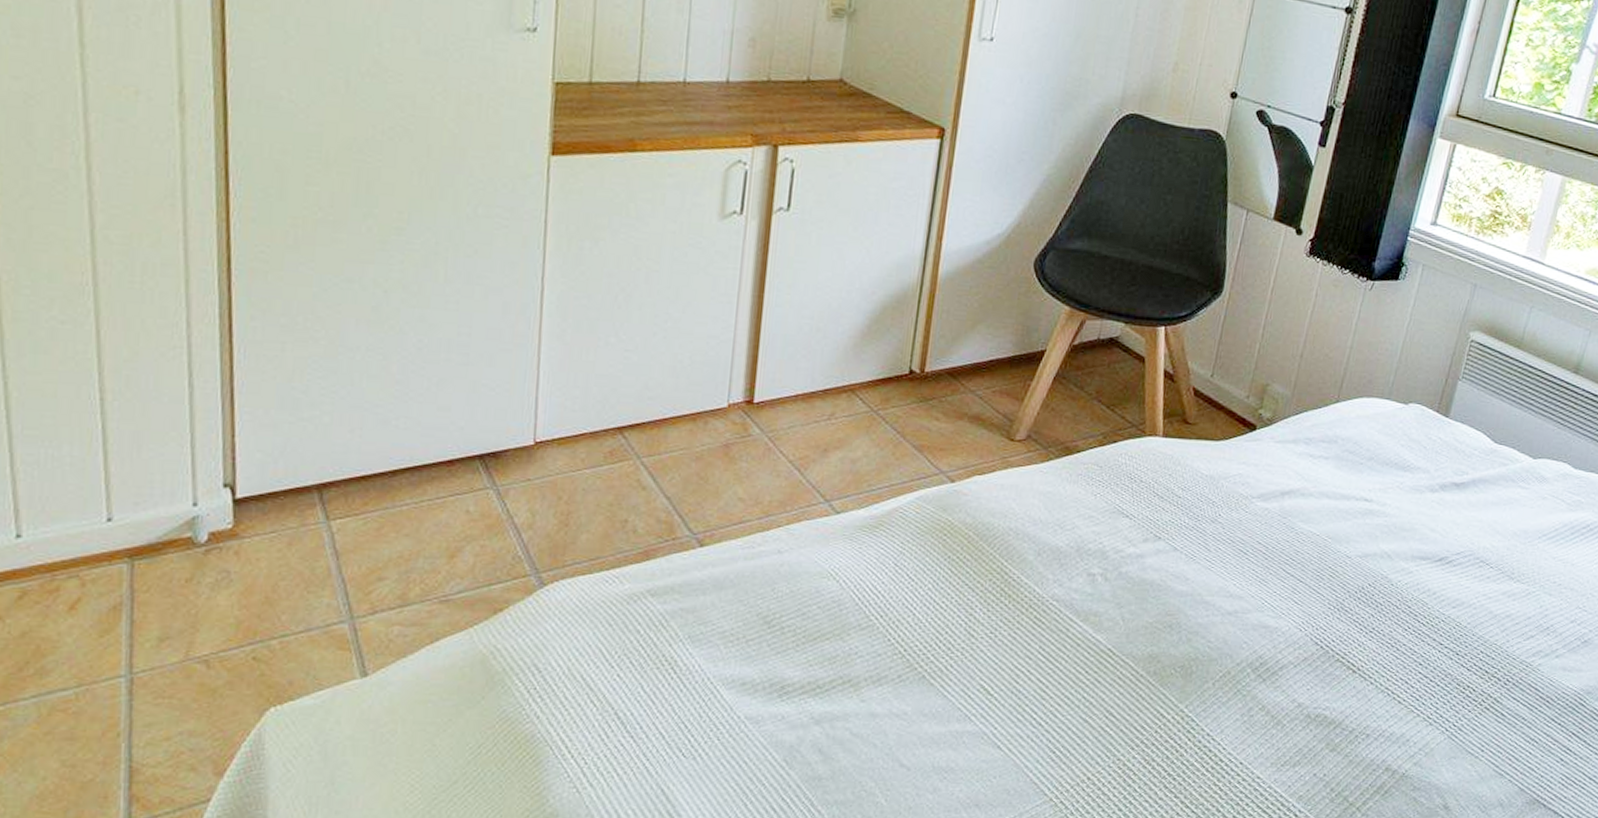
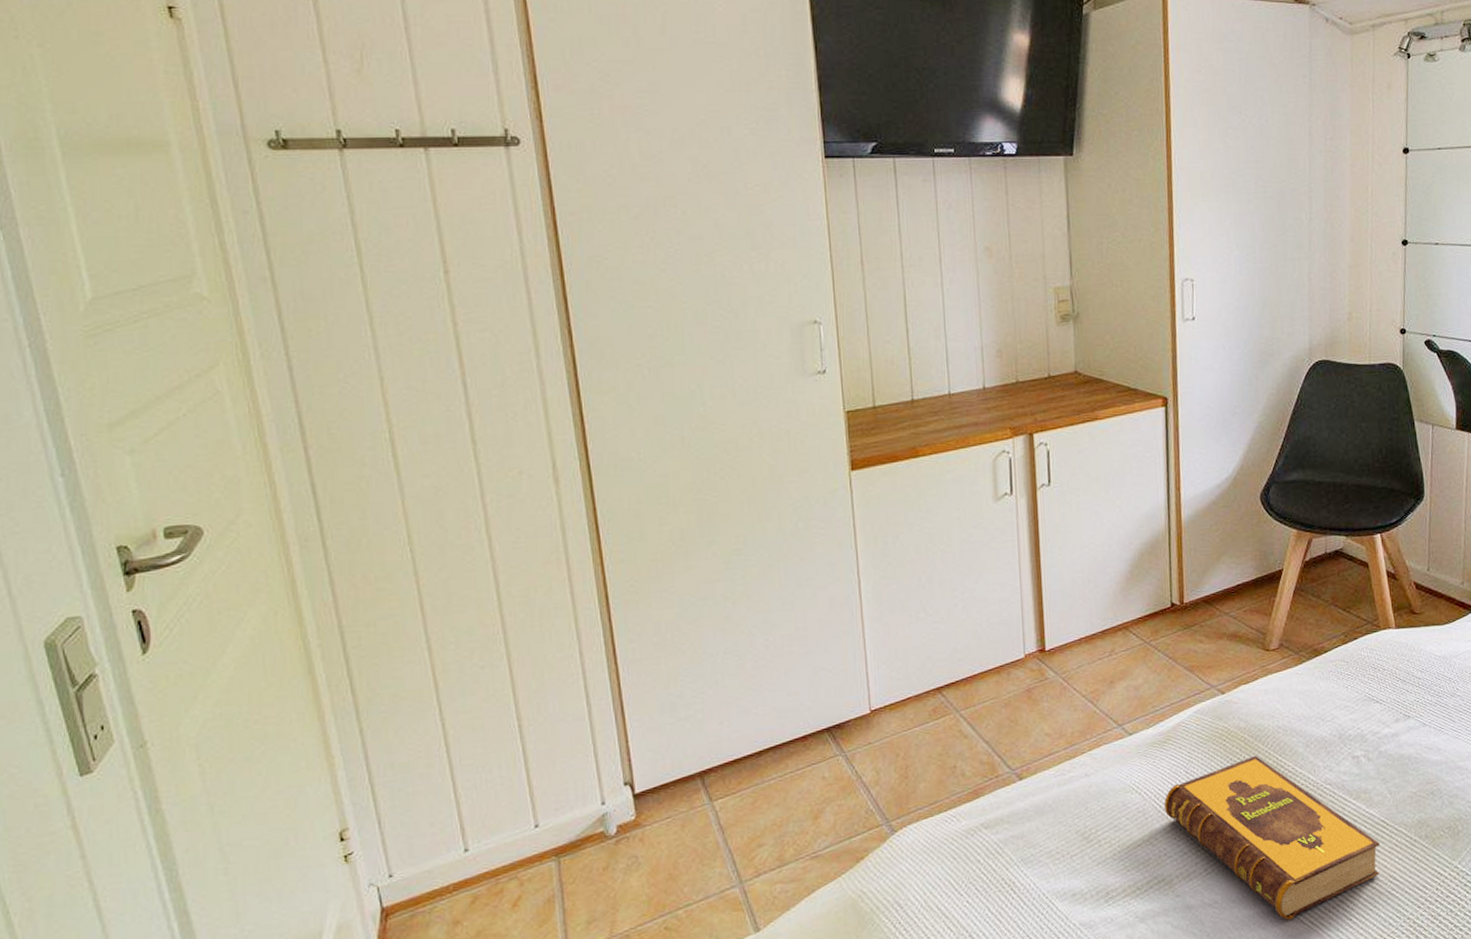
hardback book: none [863,557,1102,743] -> present [1163,756,1380,920]

